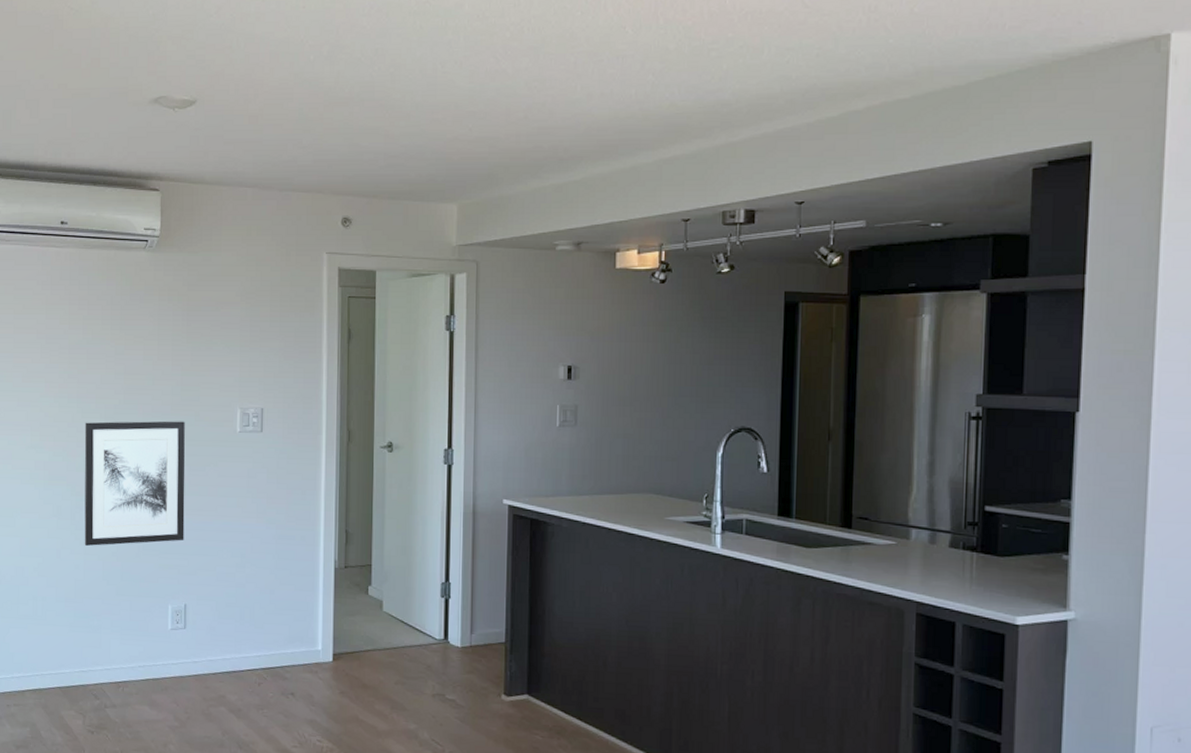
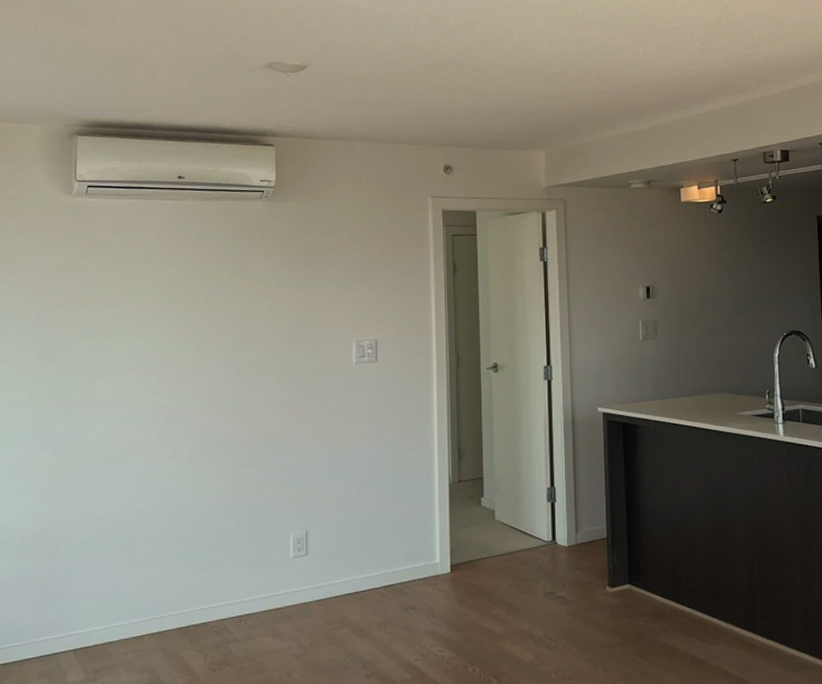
wall art: present [84,421,185,547] -> none [203,356,304,484]

